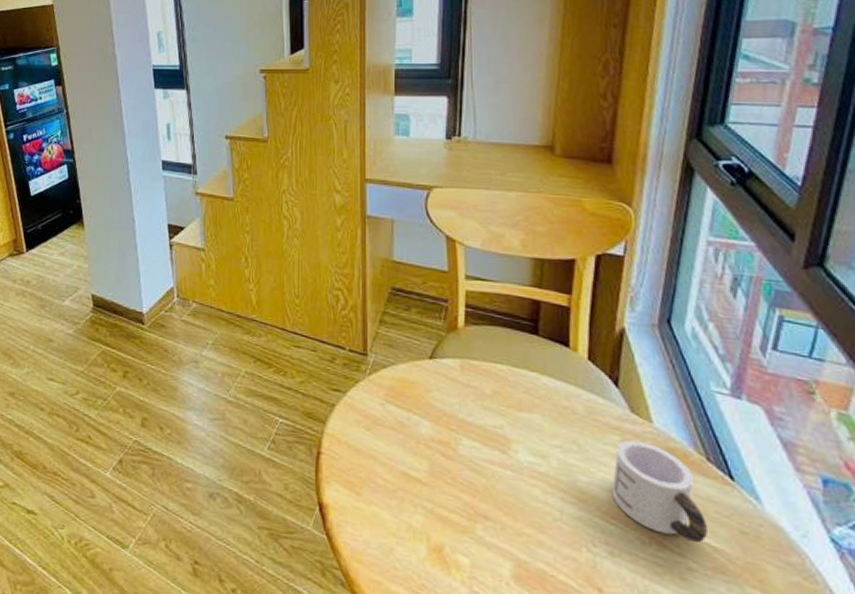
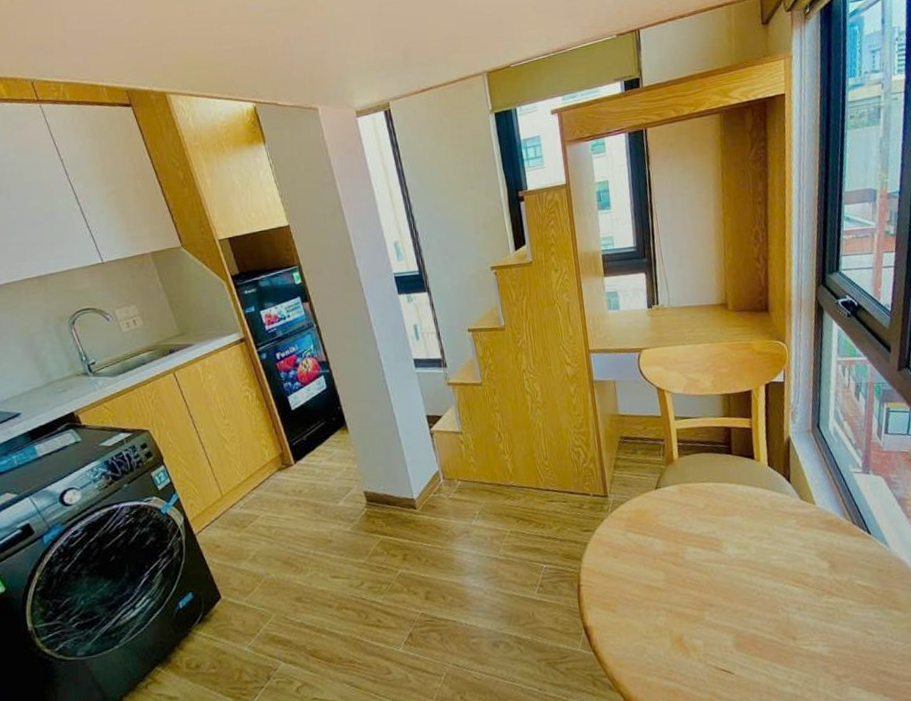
mug: present [611,439,707,543] -> none [793,519,858,586]

